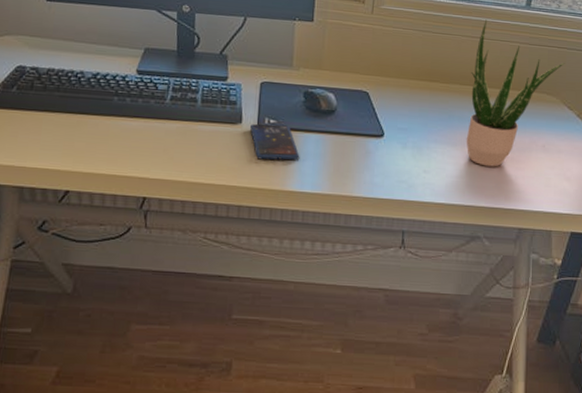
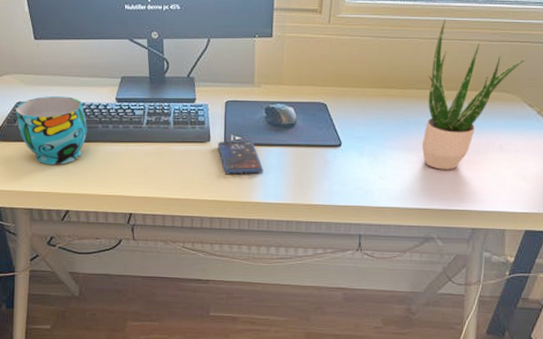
cup: none [14,62,101,139] -> present [16,96,87,165]

